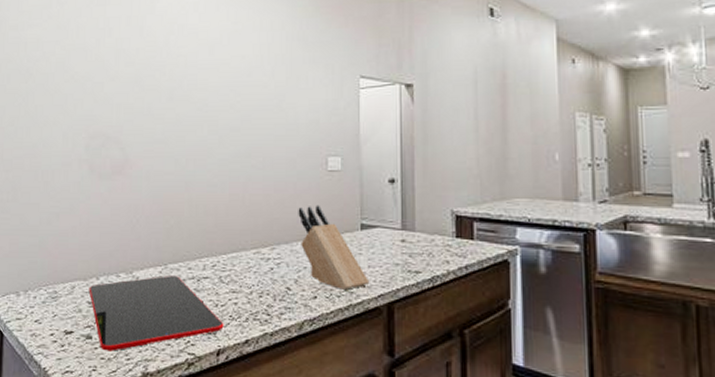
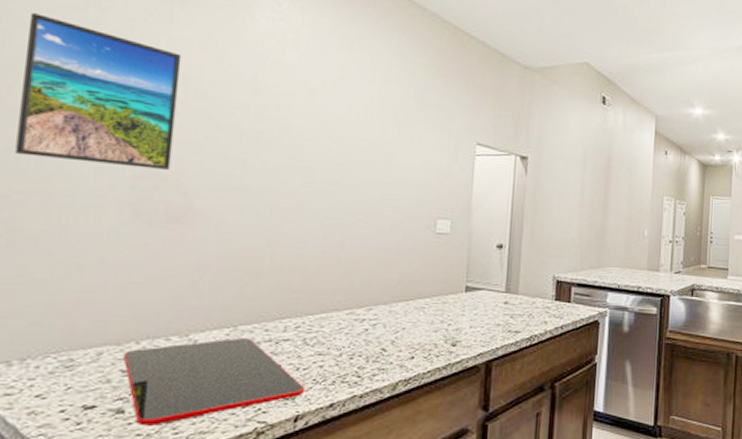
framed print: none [14,16,114,130] -> present [15,13,182,170]
knife block: present [298,205,370,290] -> none [400,266,470,350]

